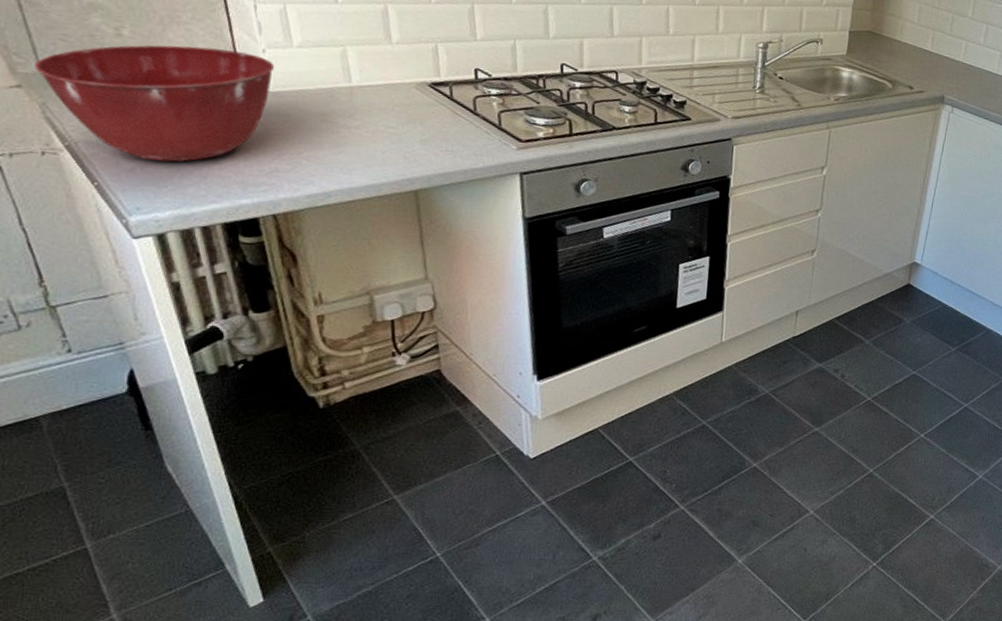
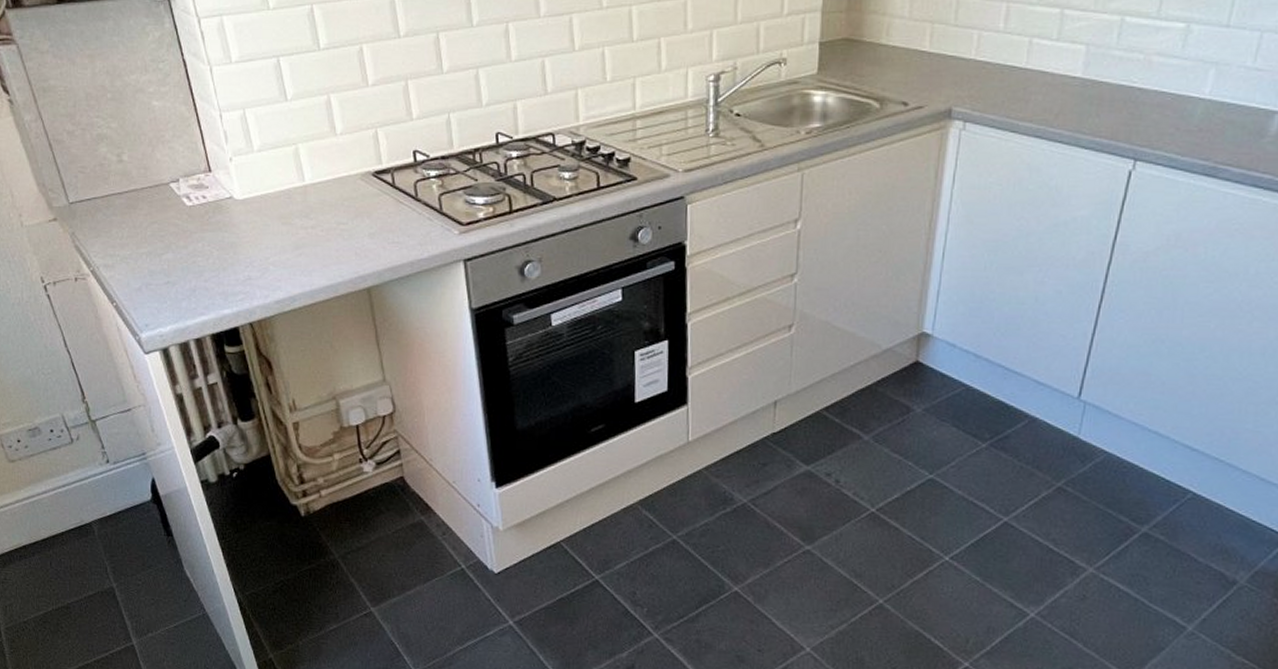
mixing bowl: present [35,45,274,162] -> none [65,163,240,278]

